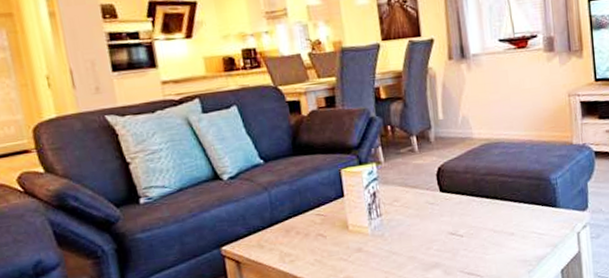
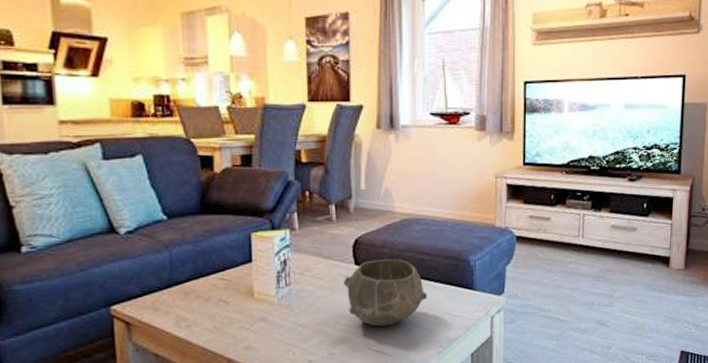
bowl: none [430,183,513,250] -> present [343,259,427,327]

